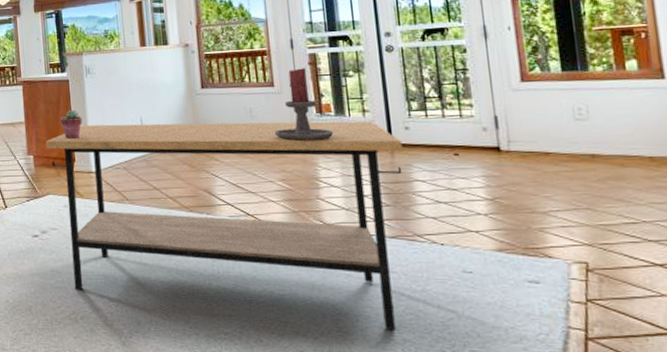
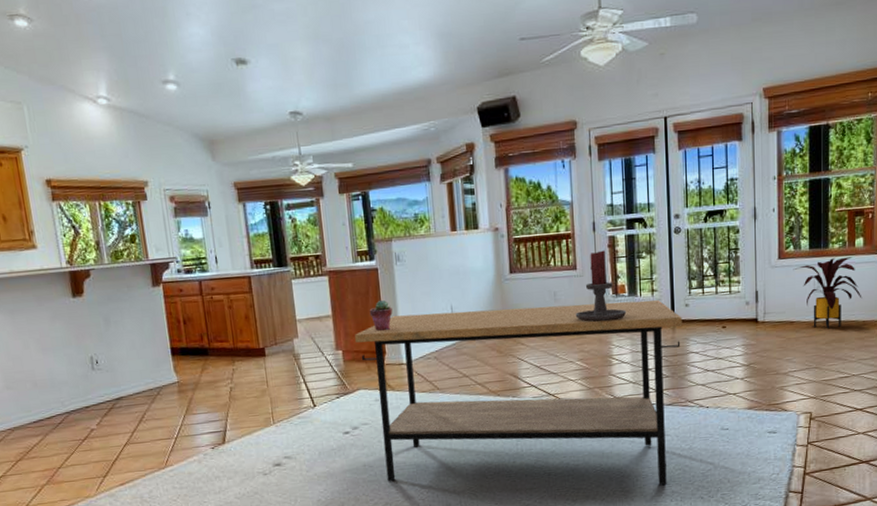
house plant: none [542,81,645,164] -> present [793,257,862,329]

